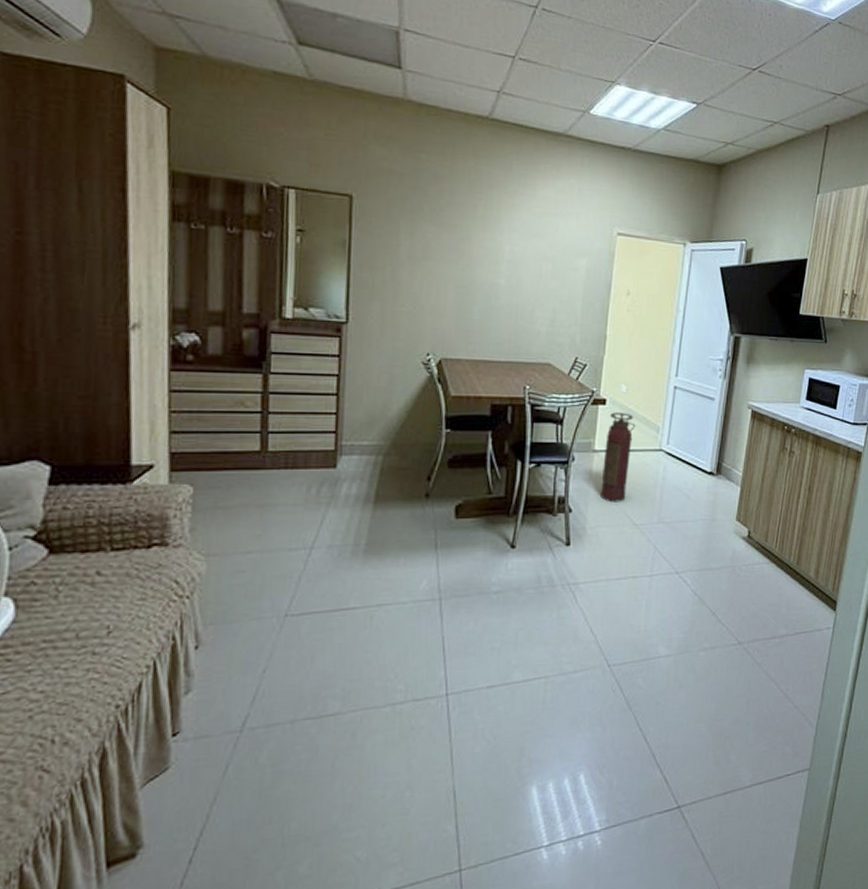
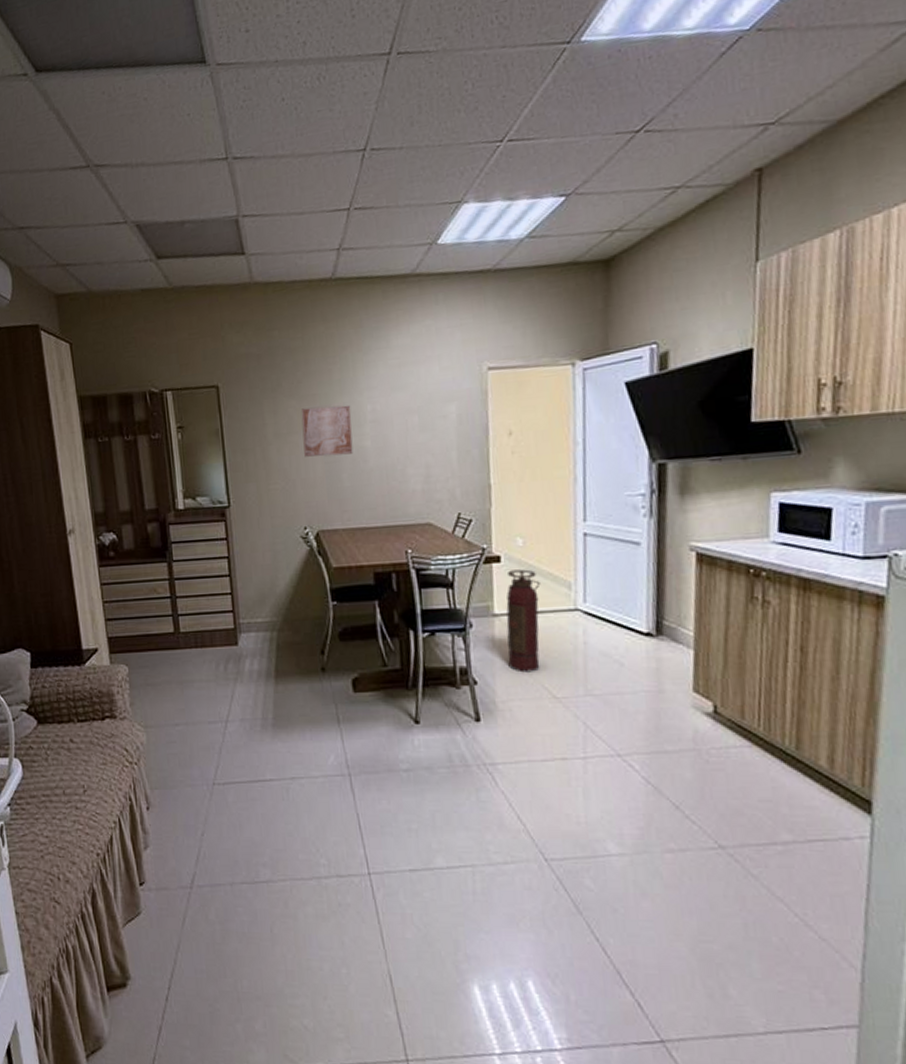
wall art: none [437,236,490,289] -> present [301,405,353,457]

